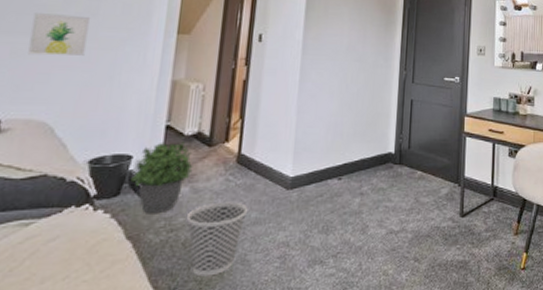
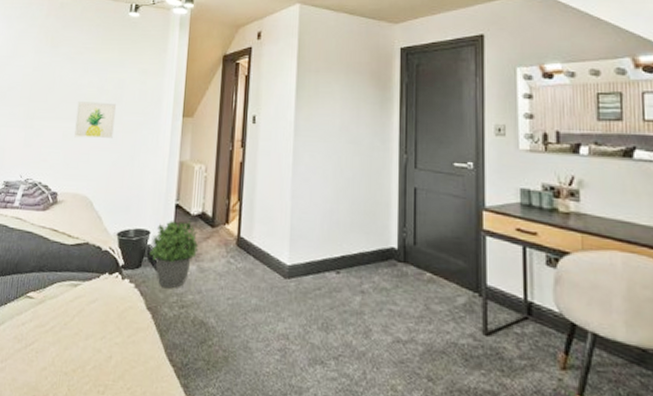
wastebasket: present [187,202,249,277] -> none [195,283,249,358]

